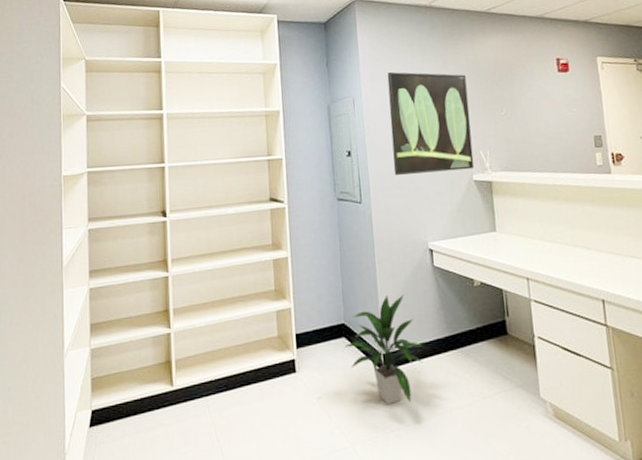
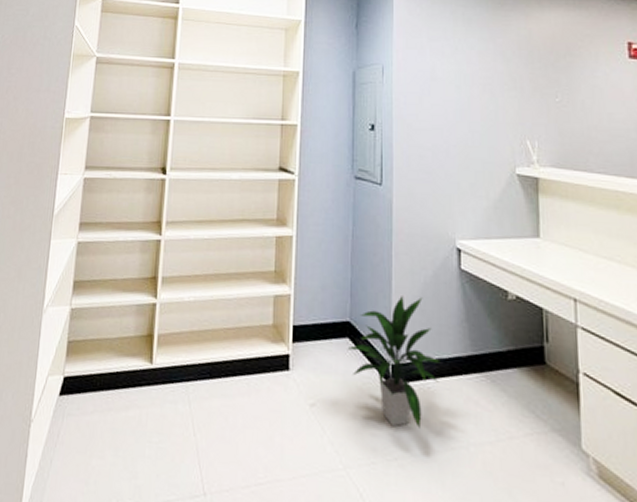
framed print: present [387,71,475,175] -> none [422,40,519,161]

